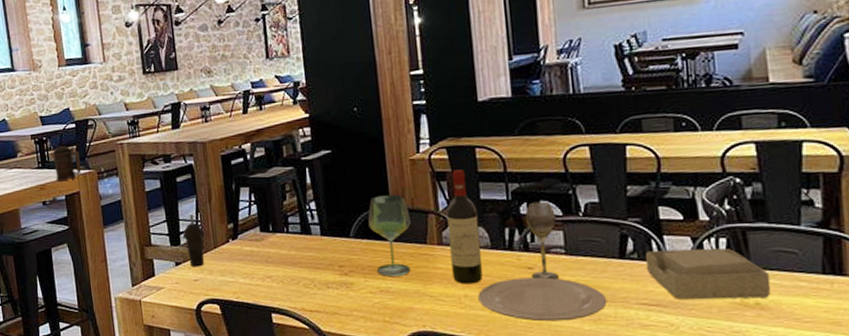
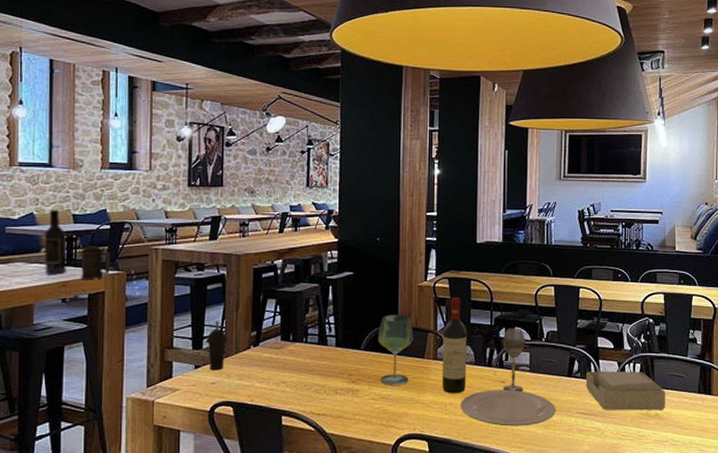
wine bottle: none [17,113,42,179] -> present [44,209,67,275]

